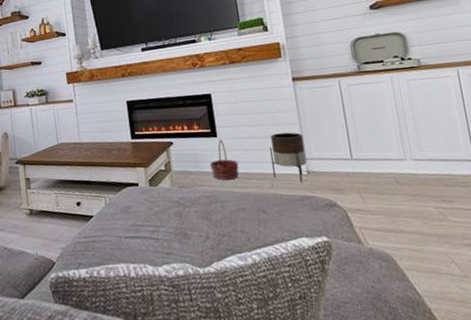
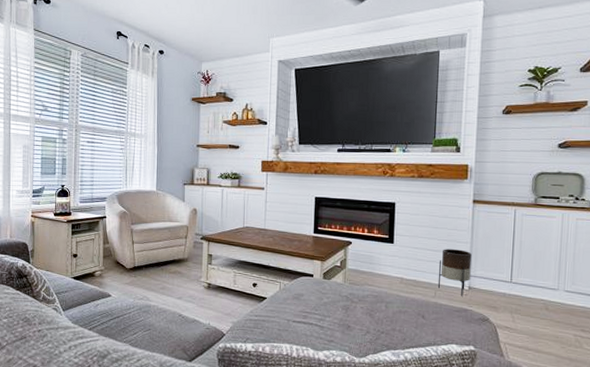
basket: present [210,139,239,180] -> none [382,246,408,284]

